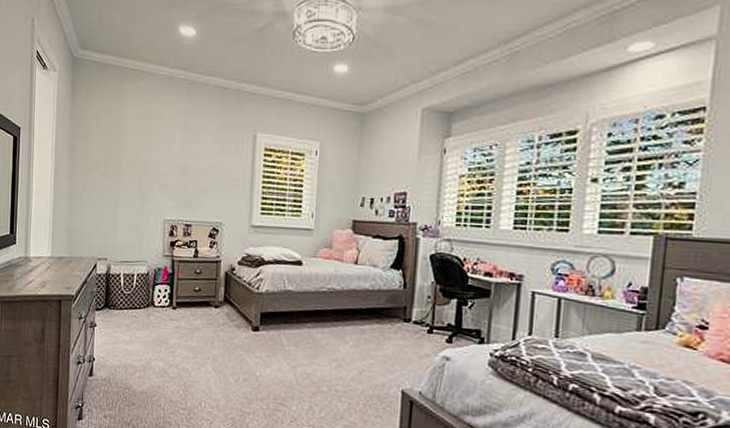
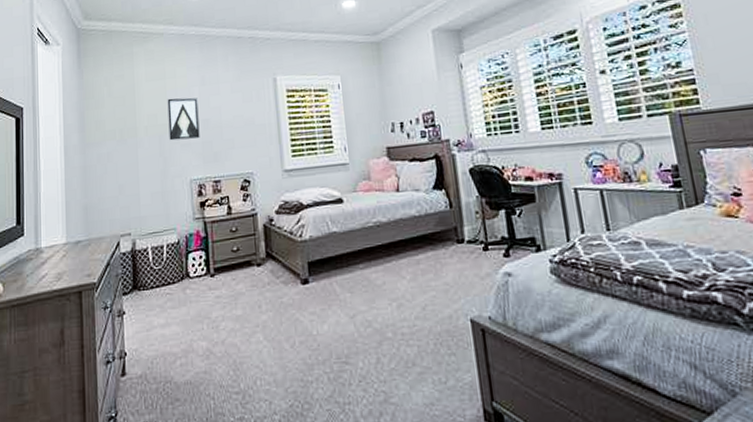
wall art: none [149,139,179,182] -> present [167,97,200,141]

